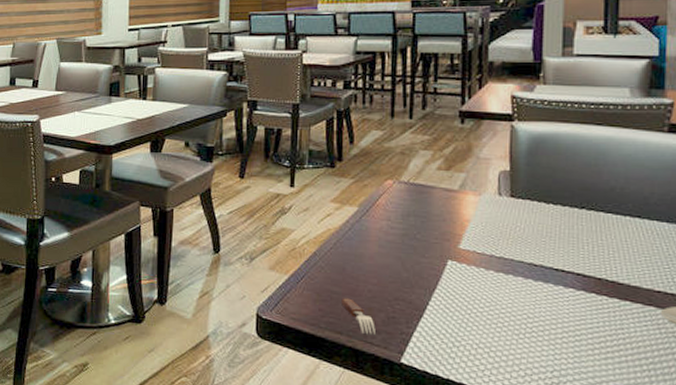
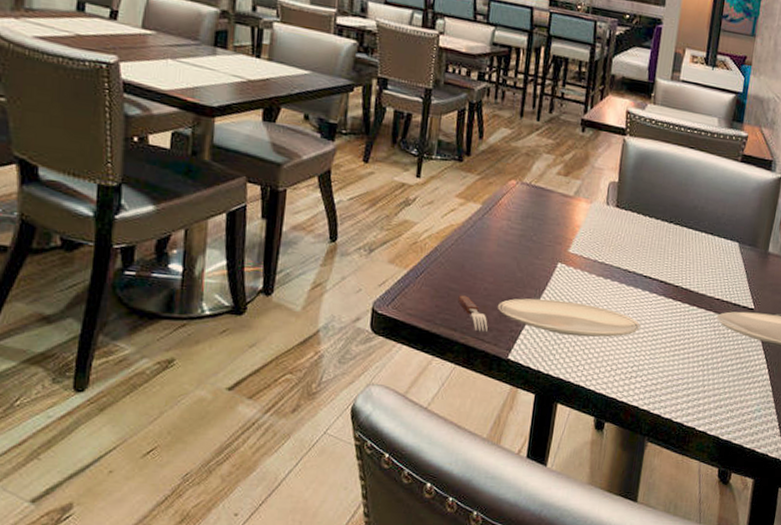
plate: none [383,298,557,339] -> present [497,298,640,338]

